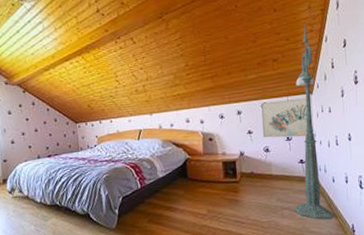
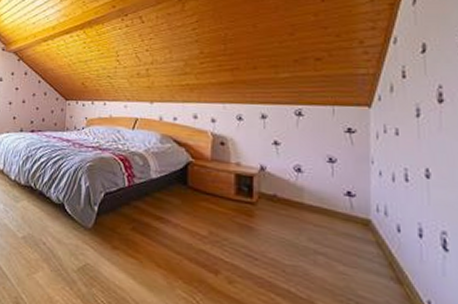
wall art: present [261,98,308,138] -> none [293,108,362,162]
floor lamp: present [294,24,334,220] -> none [333,19,398,286]

